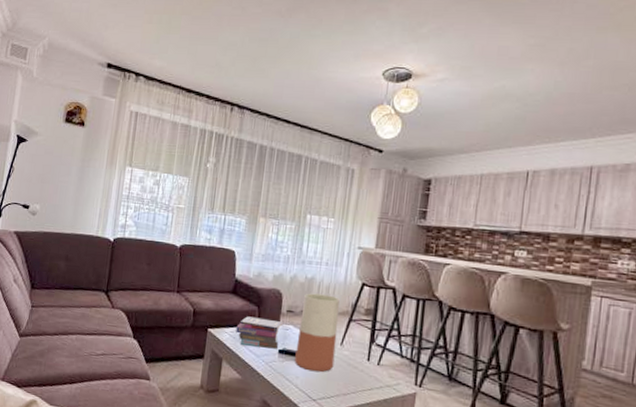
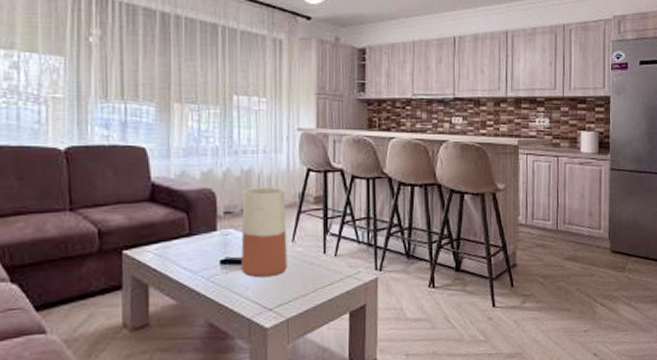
books: present [236,316,283,349] -> none [161,226,221,263]

